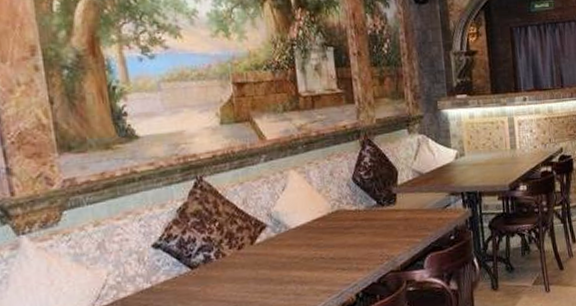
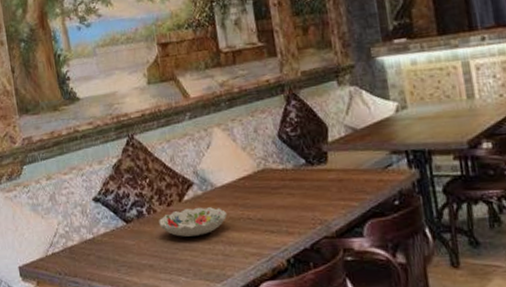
decorative bowl: none [227,248,301,280] -> present [158,207,228,237]

